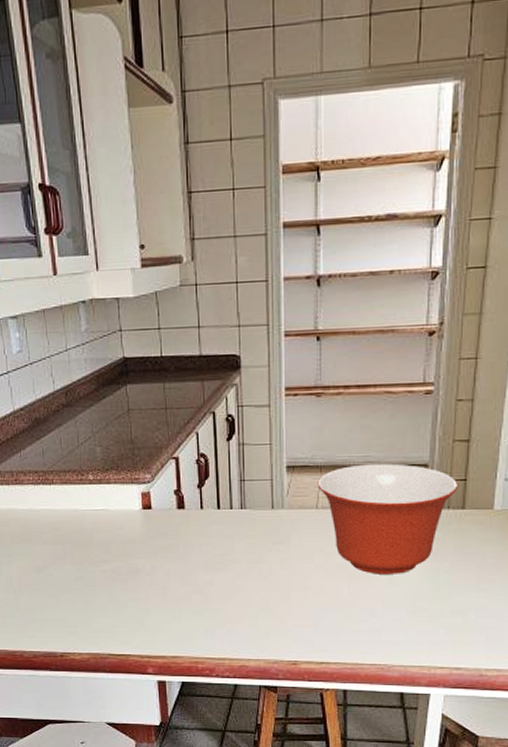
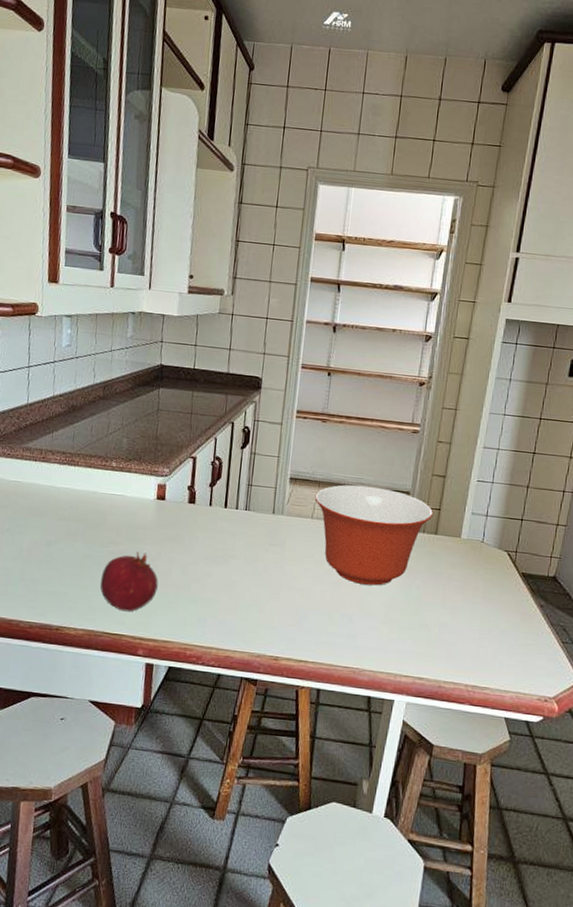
fruit: none [97,568,158,631] -> present [100,552,158,612]

